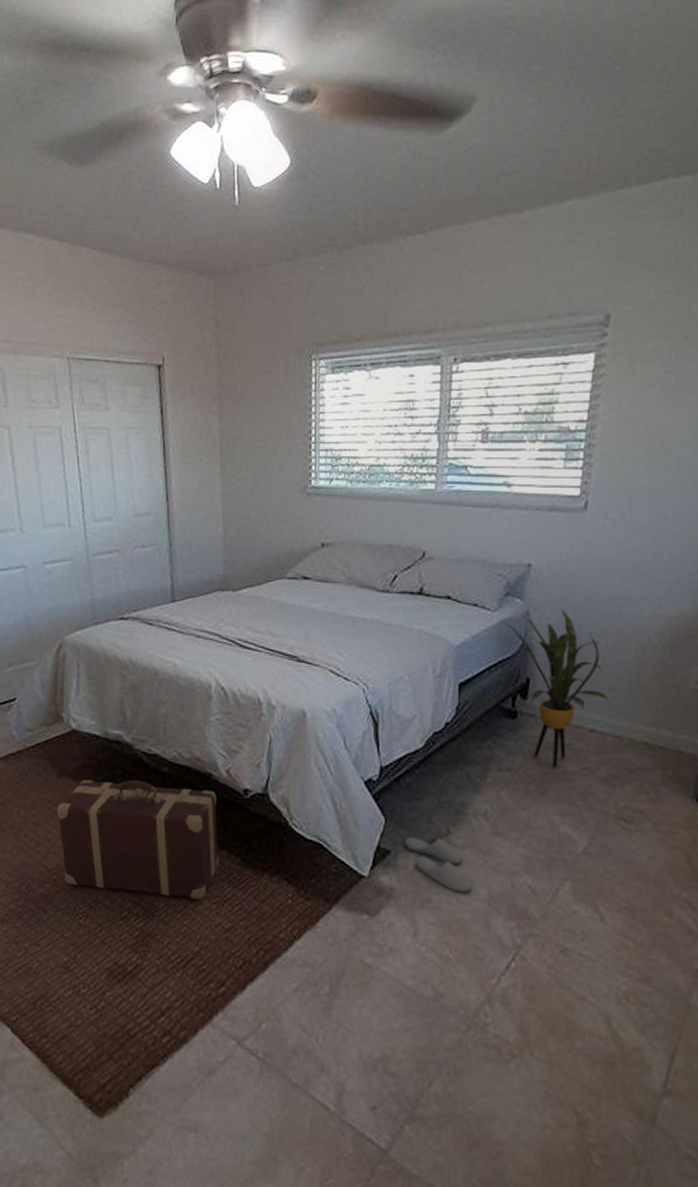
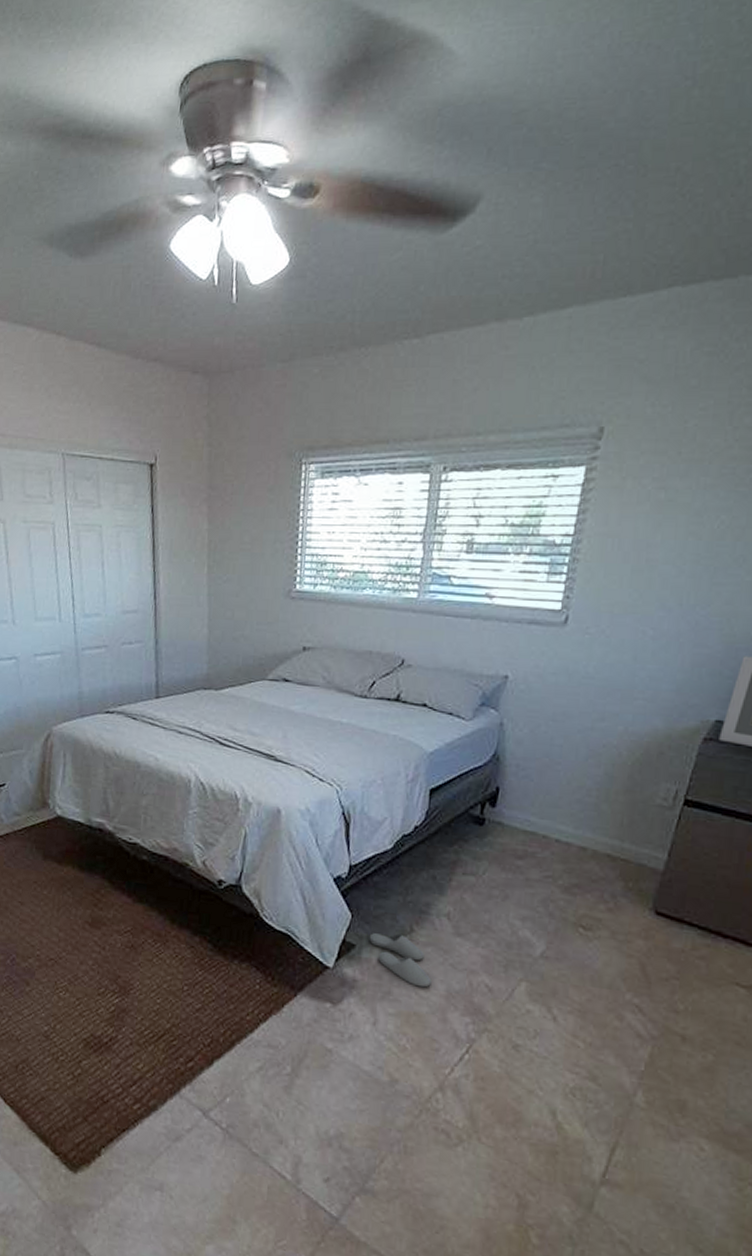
suitcase: present [56,780,220,899] -> none [41,863,193,981]
house plant: present [500,608,609,768] -> none [474,720,576,875]

